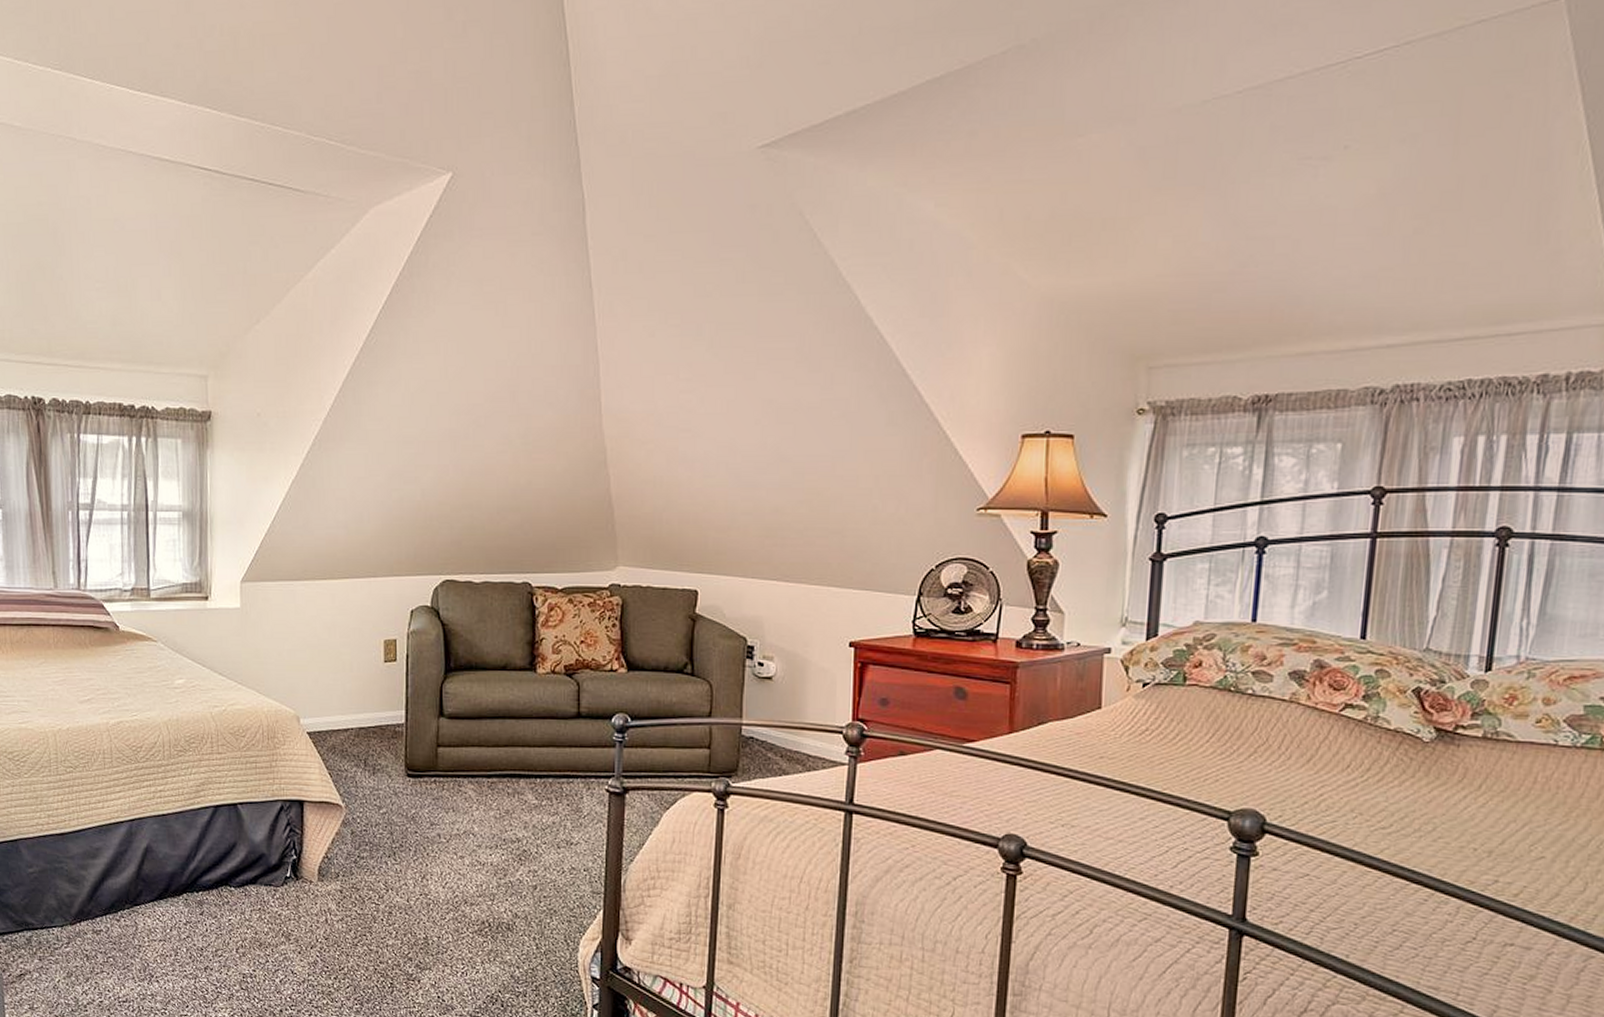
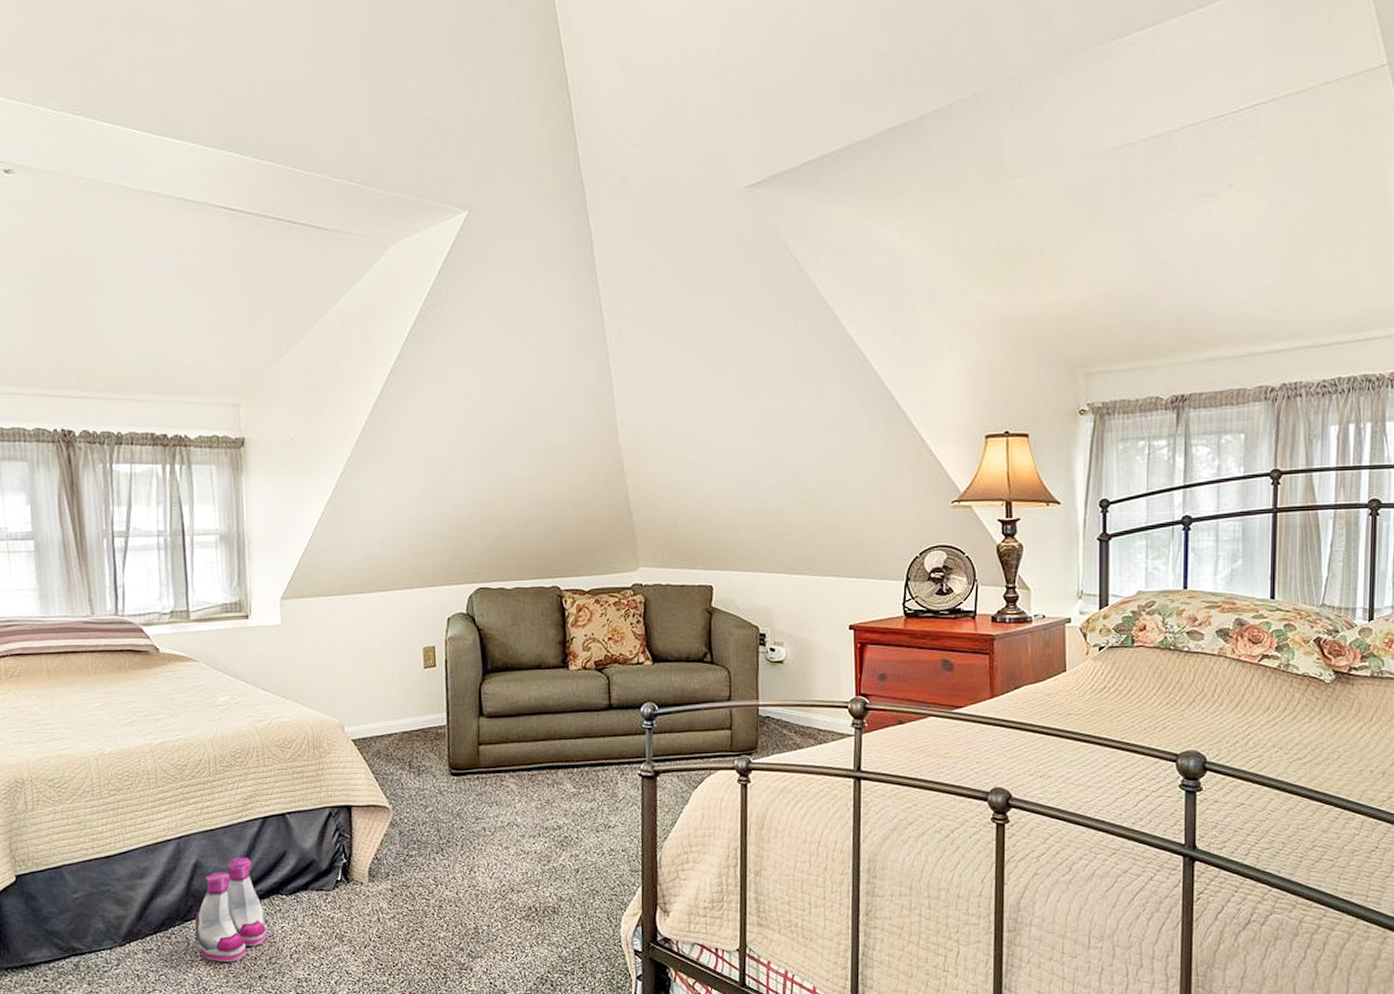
boots: none [143,844,216,951] -> present [194,857,269,963]

